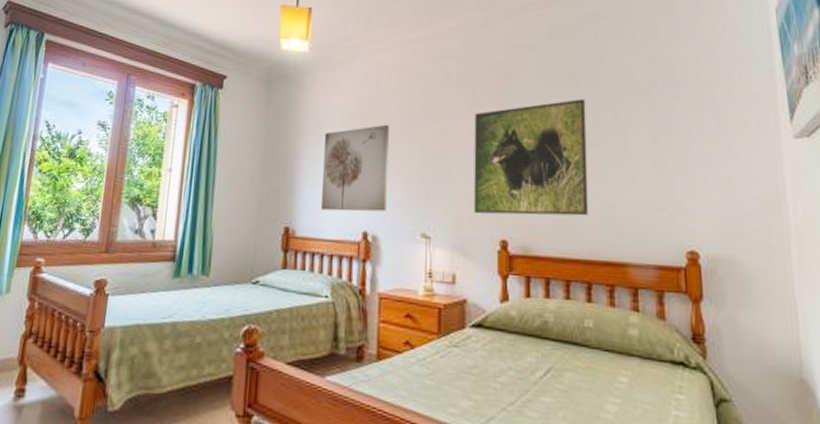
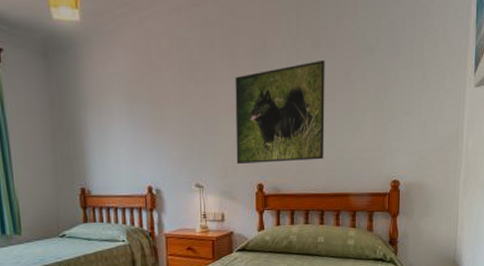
wall art: present [320,124,389,212] -> none [105,91,167,171]

